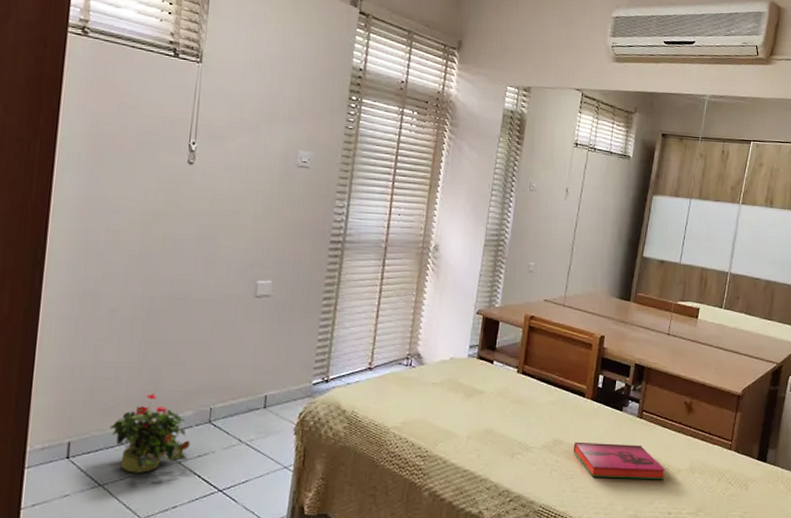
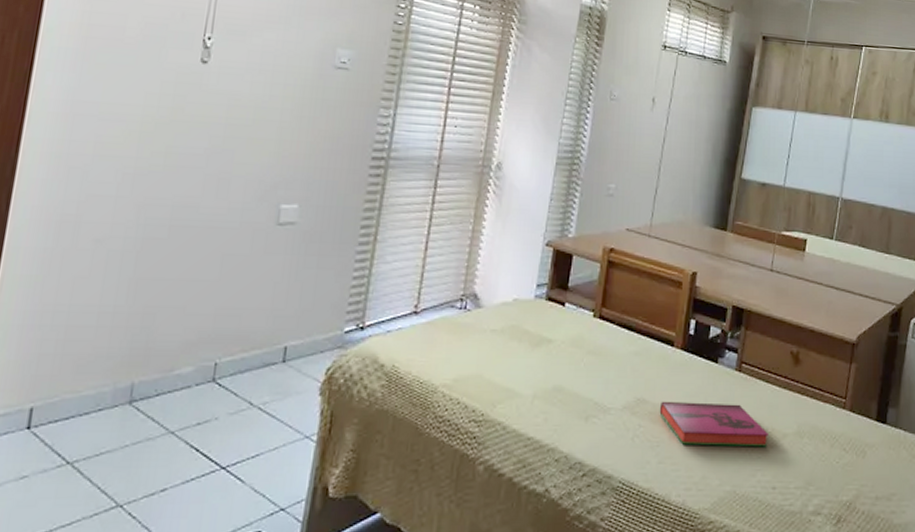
potted plant: present [109,392,190,473] -> none [84,344,188,447]

